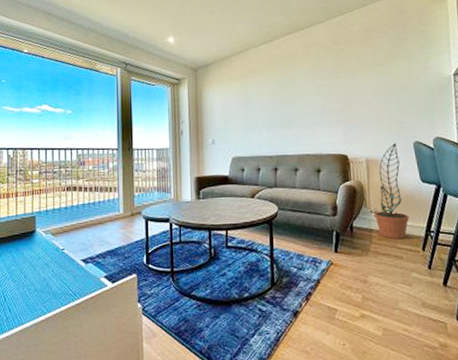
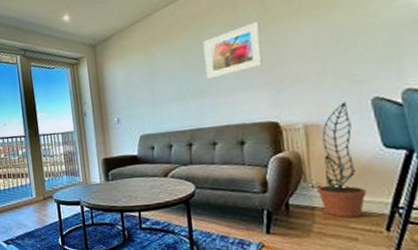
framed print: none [291,69,337,112] -> present [203,21,263,79]

